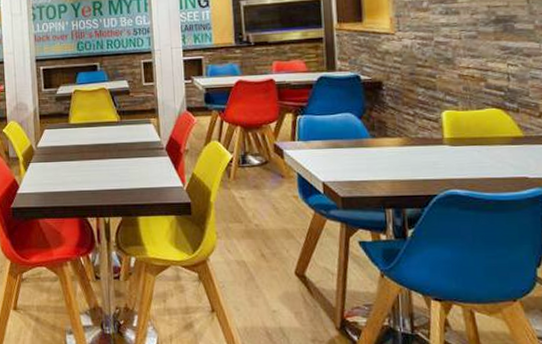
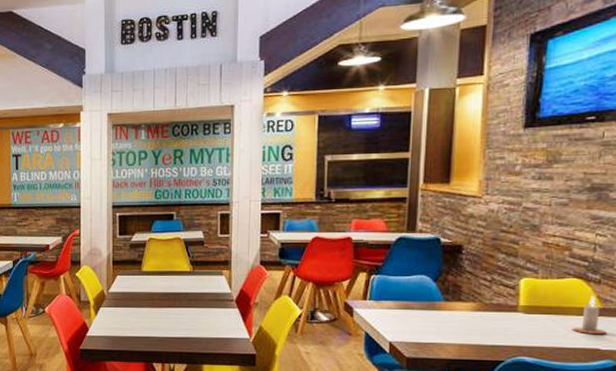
candle: none [498,124,532,163] -> present [572,296,607,334]

